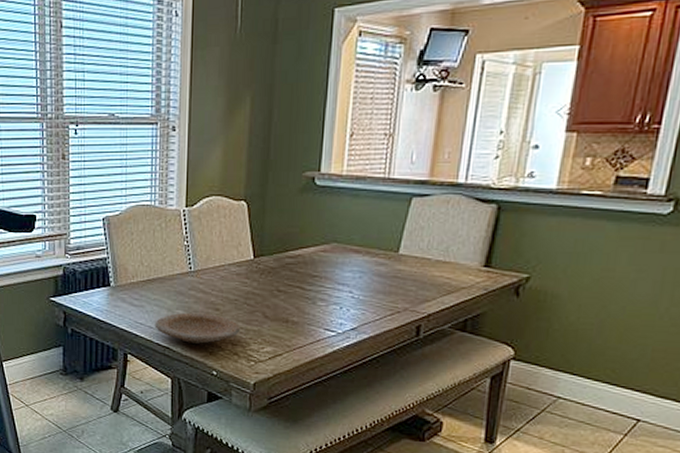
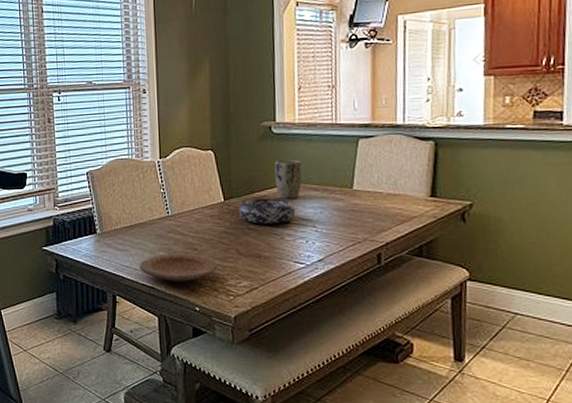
decorative bowl: none [269,257,332,287] -> present [239,198,296,224]
plant pot: none [313,217,345,262] -> present [275,160,303,200]

